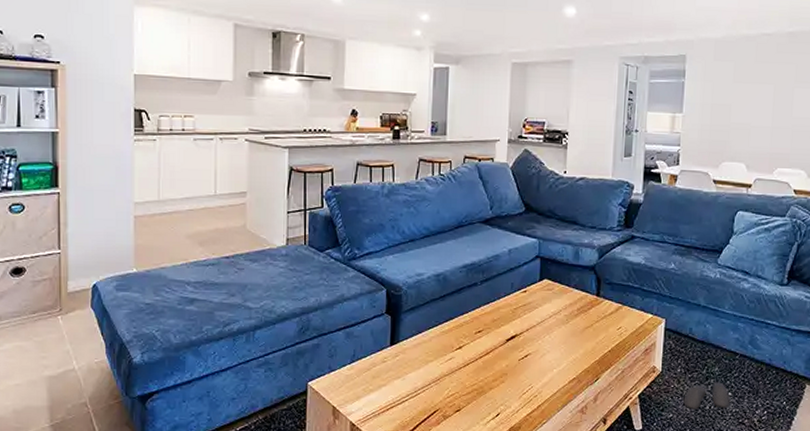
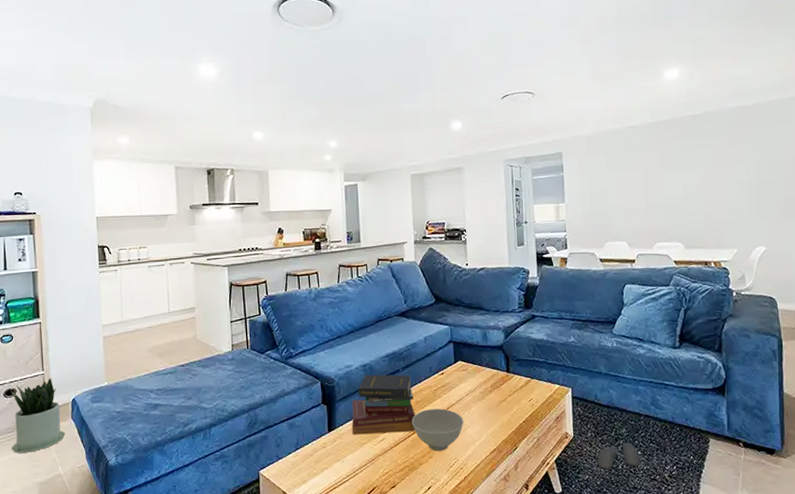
planter: none [17,258,83,342] -> present [10,378,65,453]
books: none [417,286,491,353] -> present [351,374,415,435]
bowl: none [486,329,543,376] -> present [412,408,464,451]

